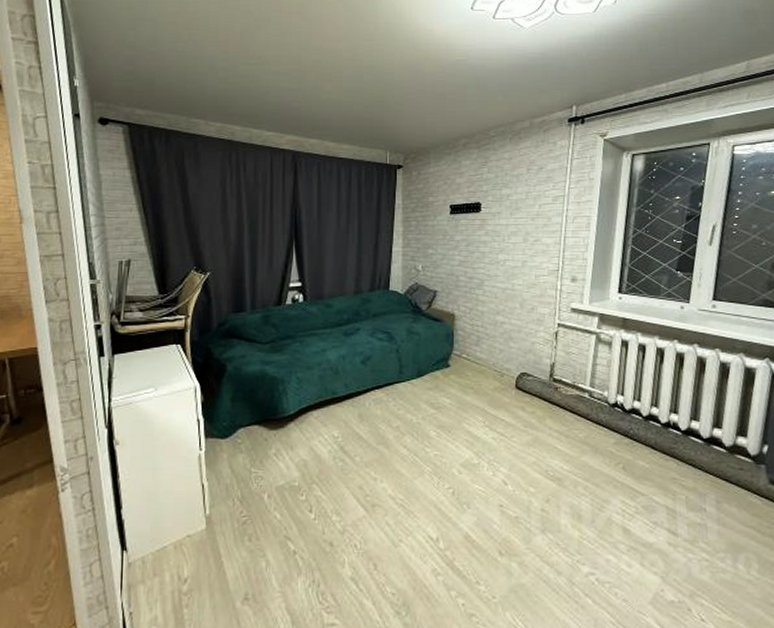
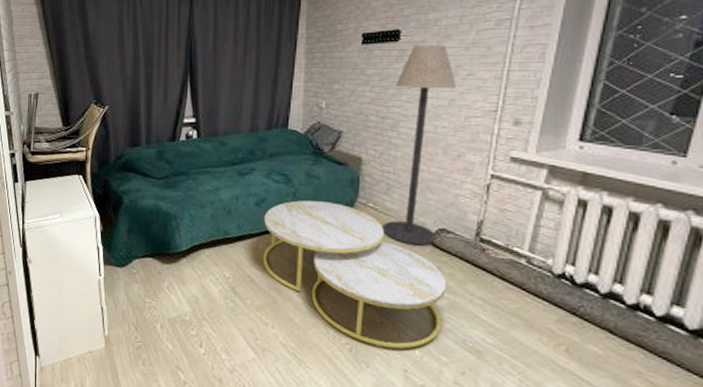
coffee table: none [370,356,530,486] -> present [263,200,447,349]
floor lamp: none [475,216,527,390] -> present [382,45,457,246]

